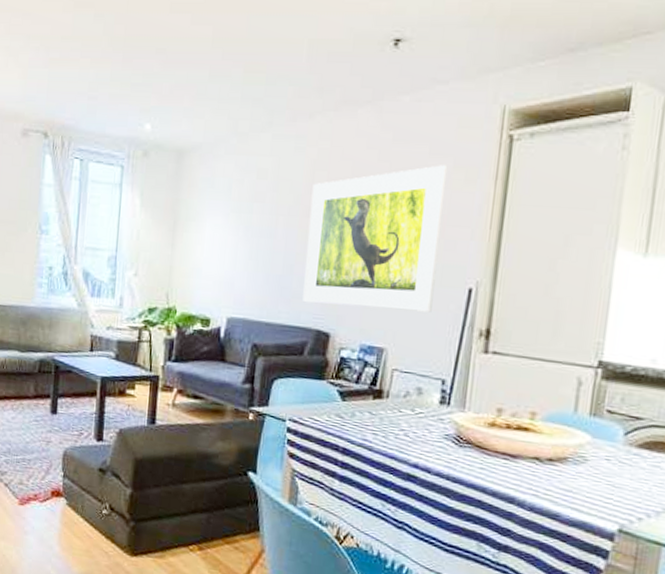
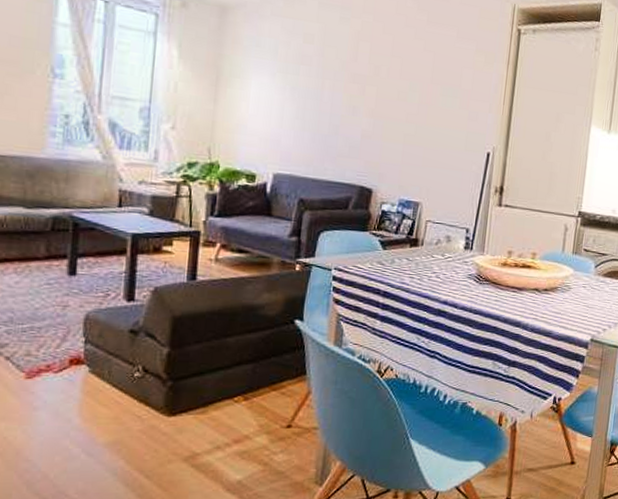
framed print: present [302,165,448,313] -> none [347,47,472,172]

